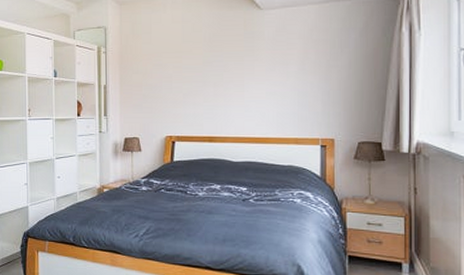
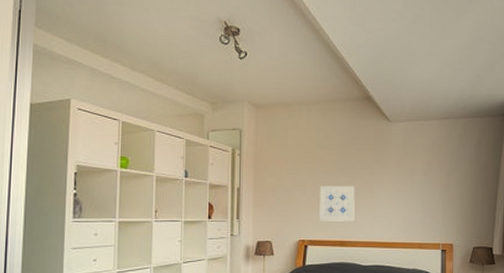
wall art: none [186,80,224,117] -> present [319,186,355,221]

